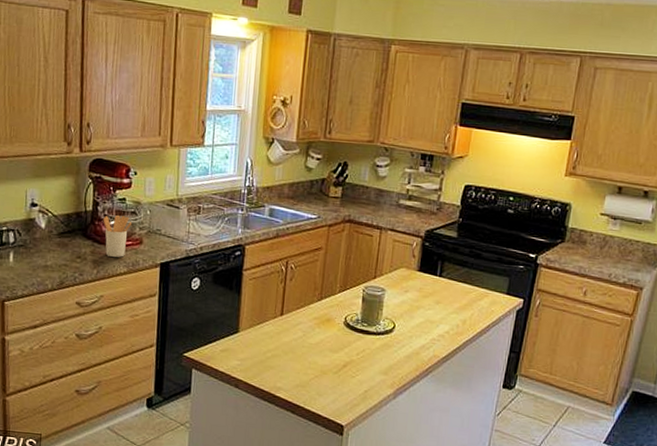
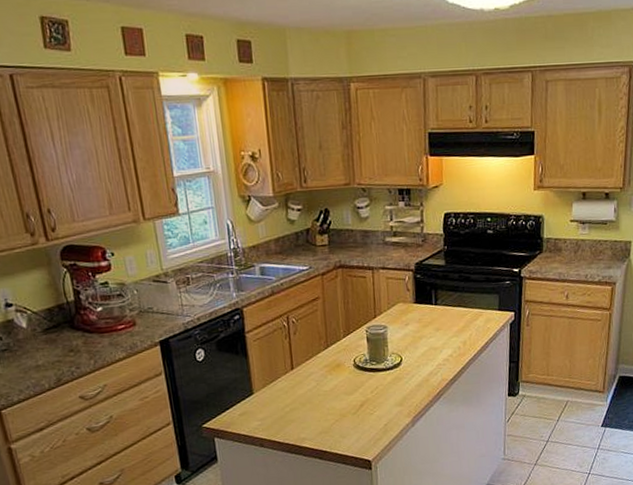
utensil holder: present [103,215,132,257] -> none [88,300,121,344]

